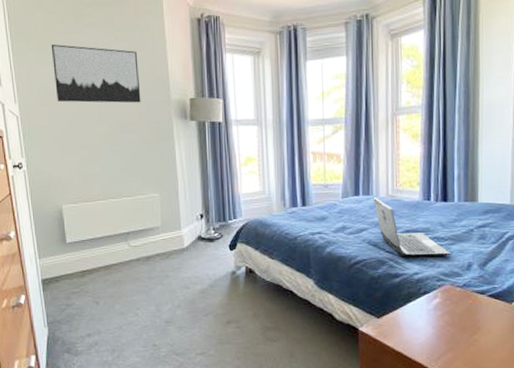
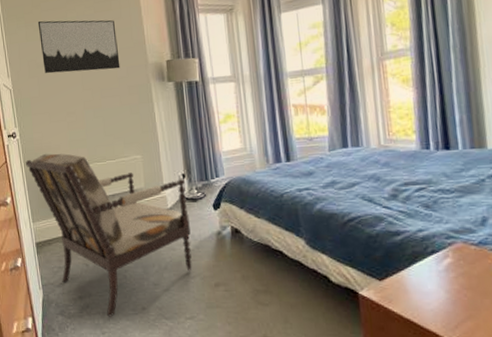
armchair: none [33,187,206,354] -> present [26,153,192,317]
laptop: present [373,197,451,257] -> none [363,148,460,213]

